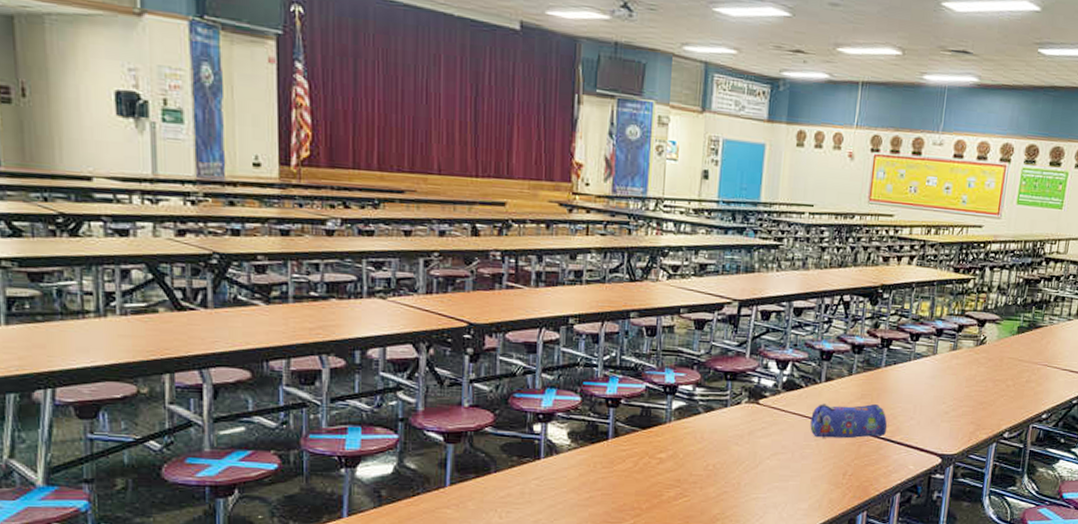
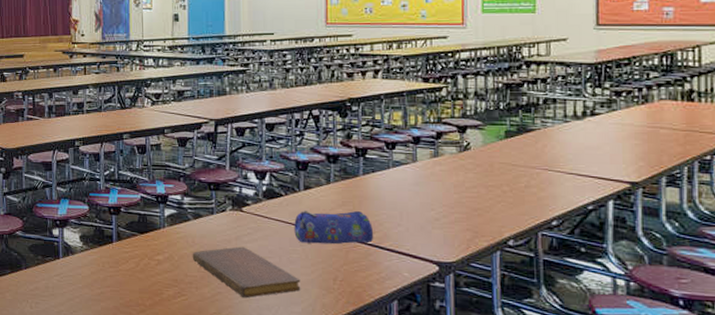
notebook: none [699,442,811,496] -> present [192,246,301,298]

